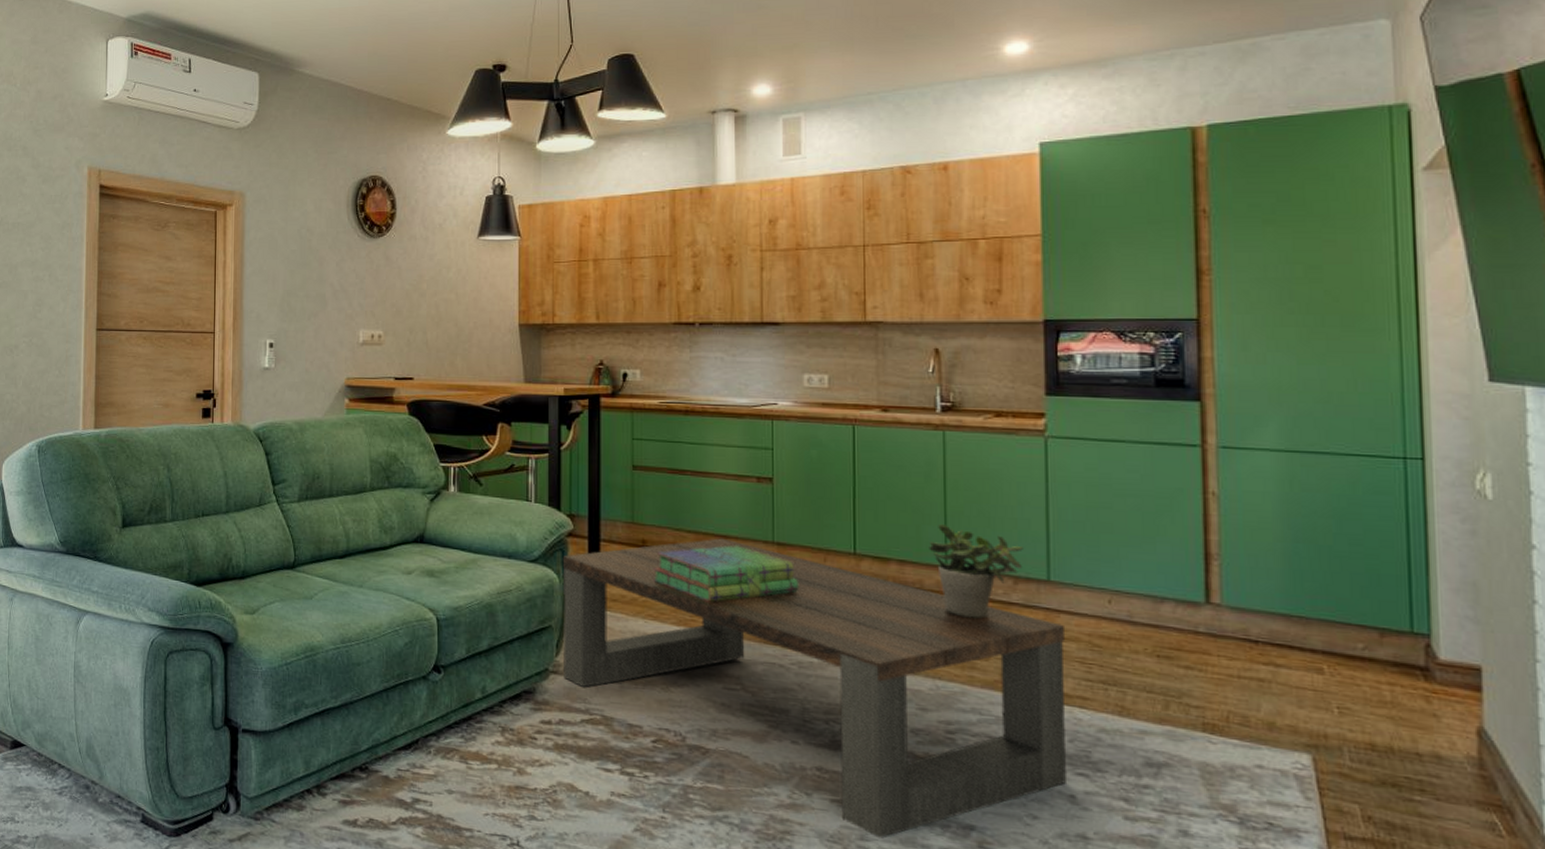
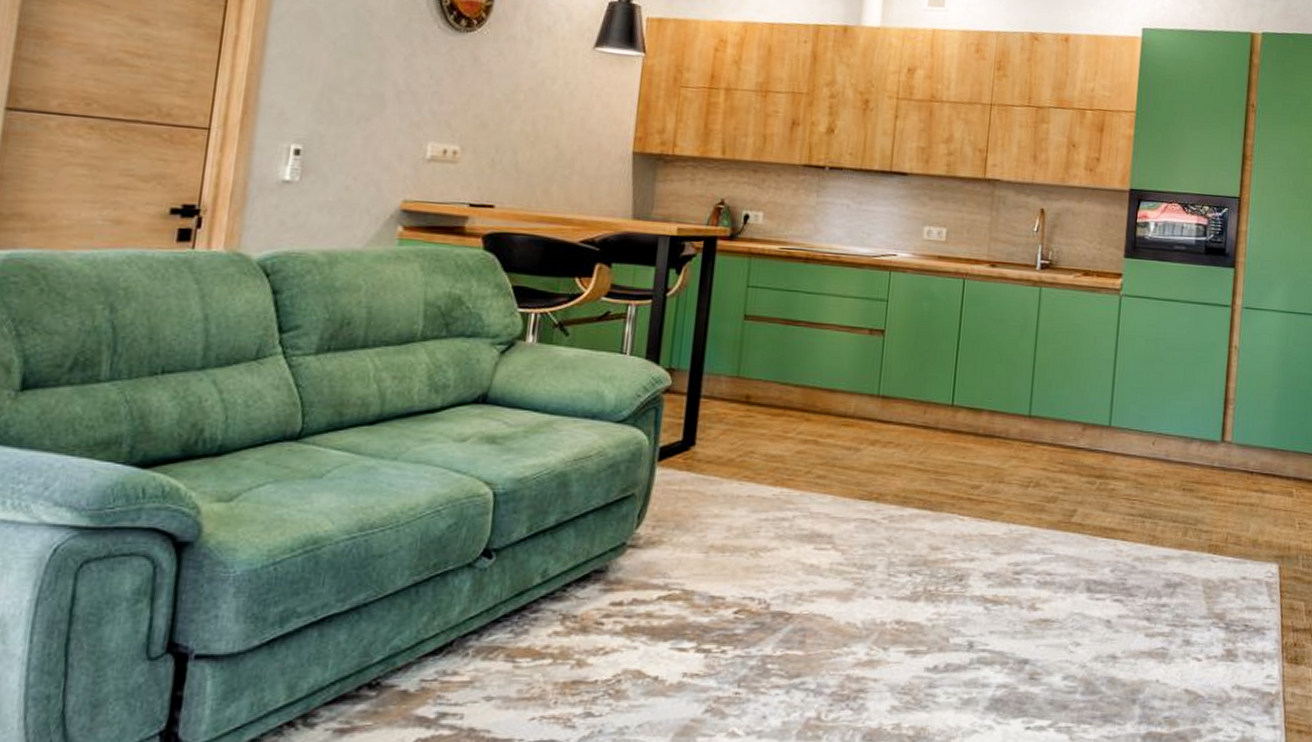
coffee table: present [562,538,1066,838] -> none [643,392,1118,683]
stack of books: present [653,546,798,602] -> none [753,400,898,459]
potted plant: present [929,524,1023,619] -> none [1017,376,1093,464]

